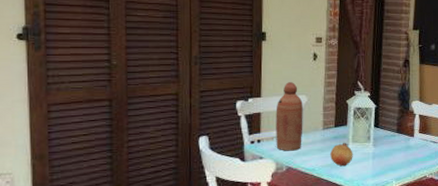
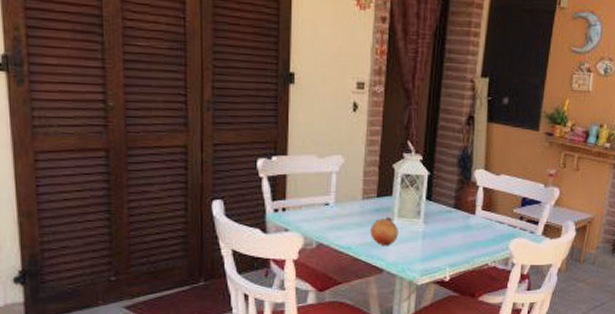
bottle: present [276,82,303,151] -> none [305,138,339,224]

